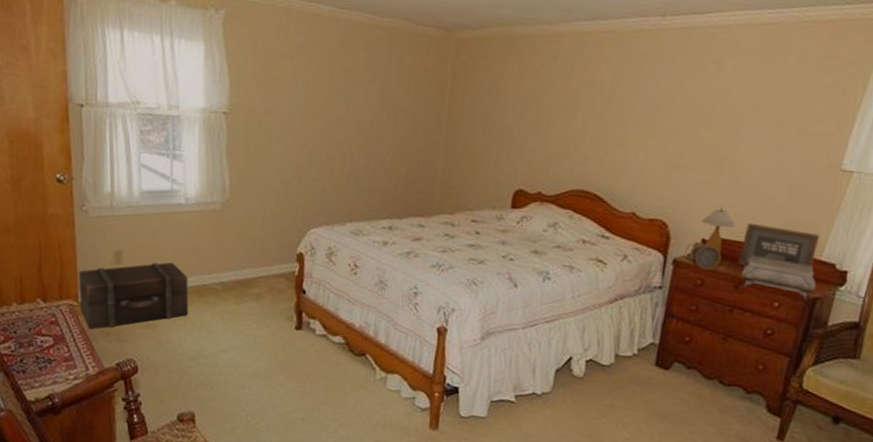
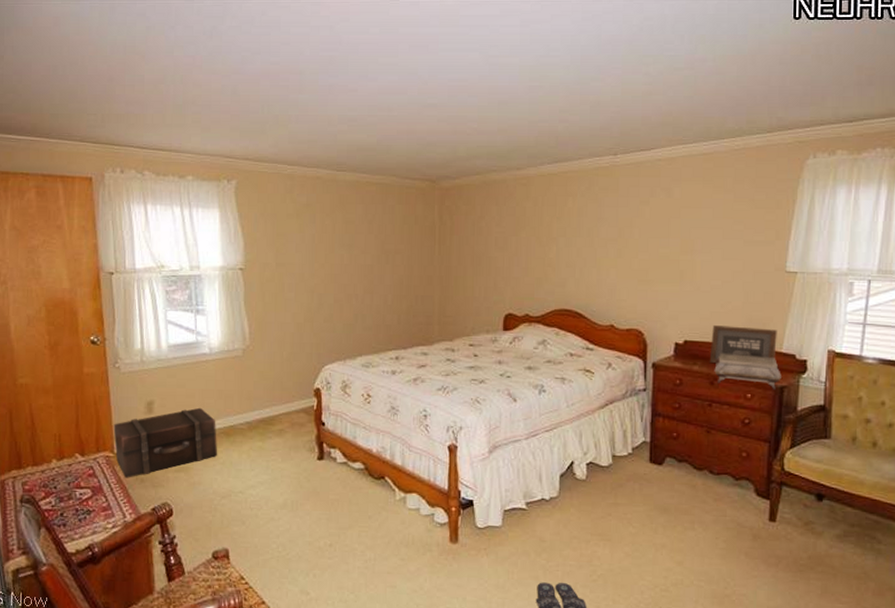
alarm clock: present [685,241,722,271] -> none [662,345,695,371]
table lamp: present [701,206,736,254] -> none [672,312,703,354]

